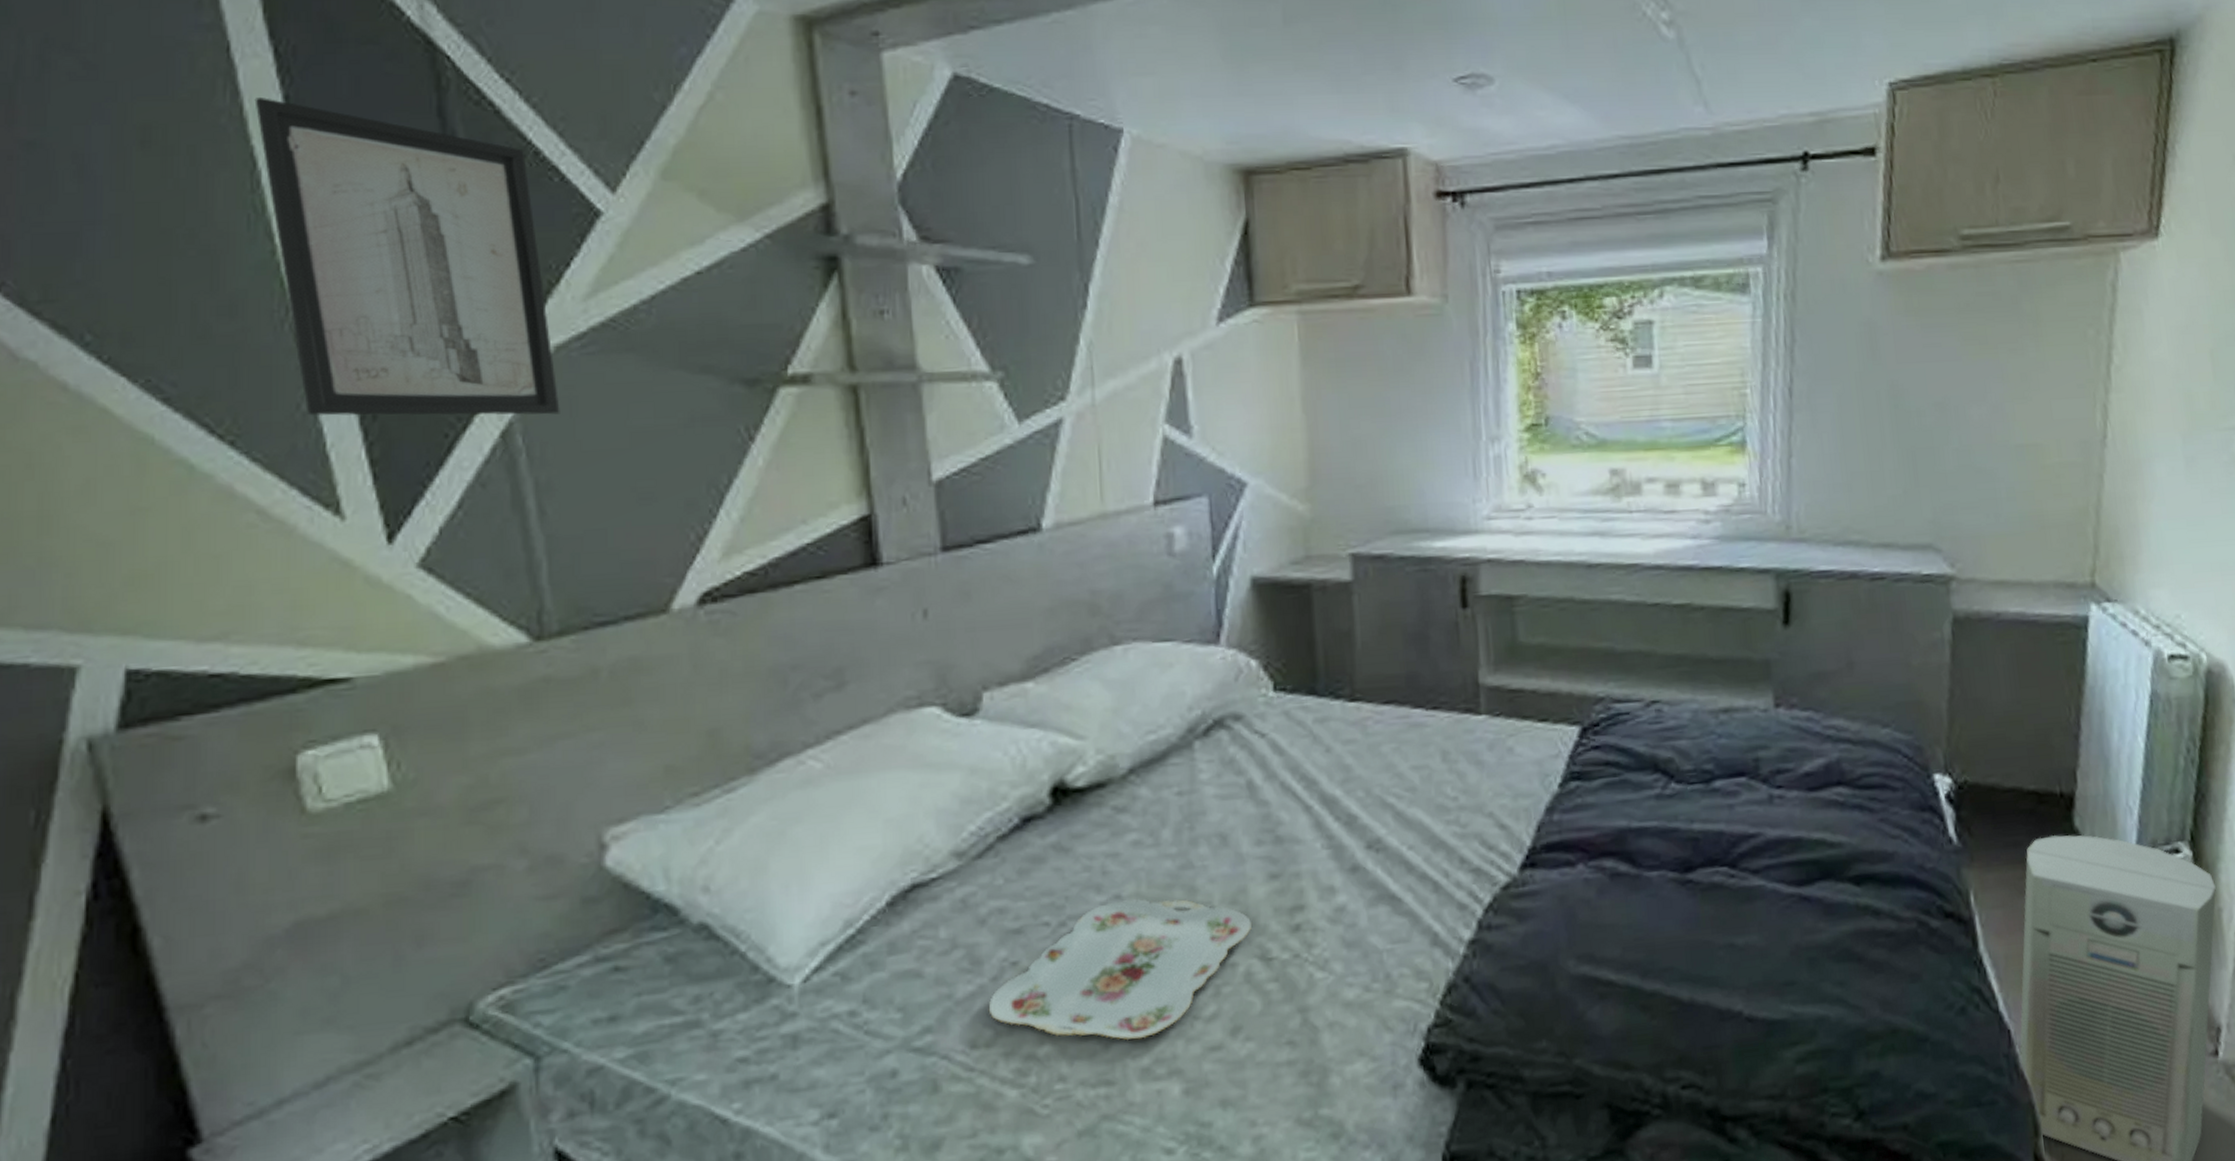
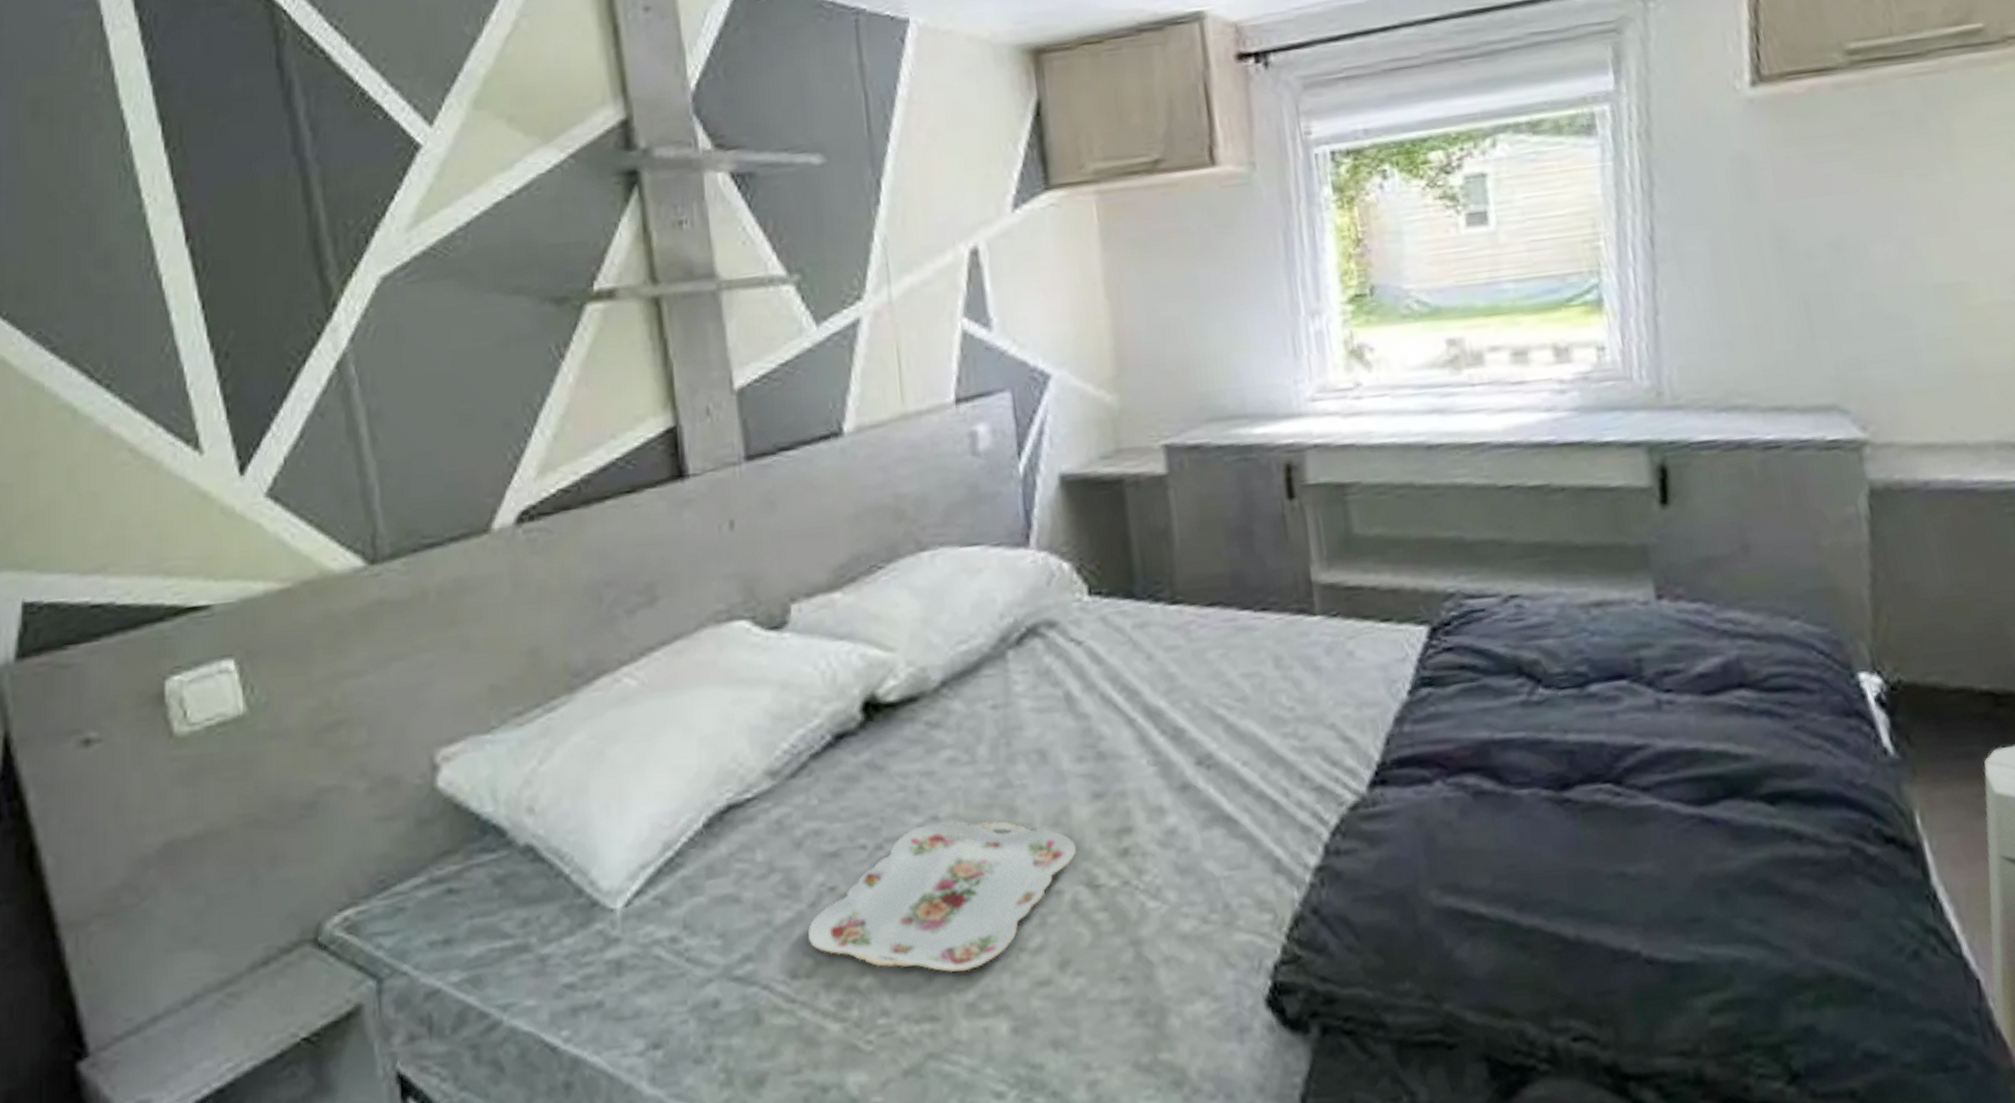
wall art: present [254,96,560,417] -> none [123,63,388,357]

